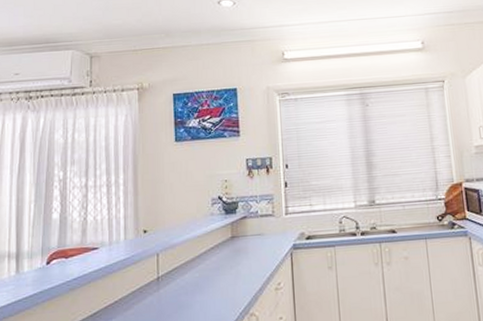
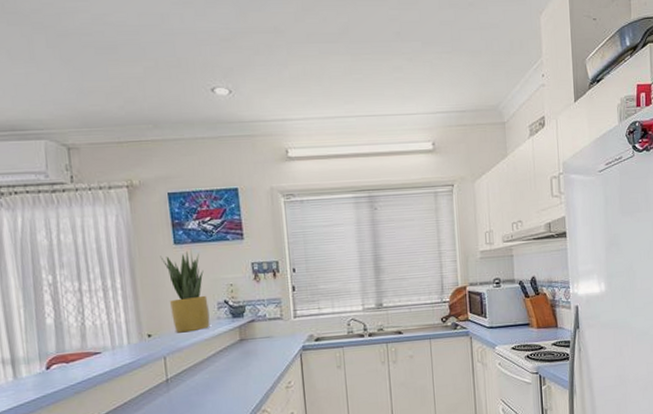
planter: none [161,146,203,229] -> present [160,249,210,333]

